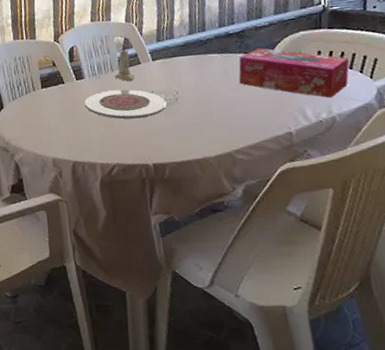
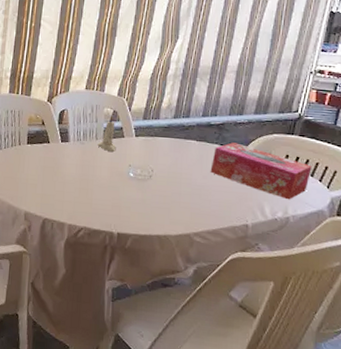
plate: present [85,89,167,119] -> none [65,157,141,189]

